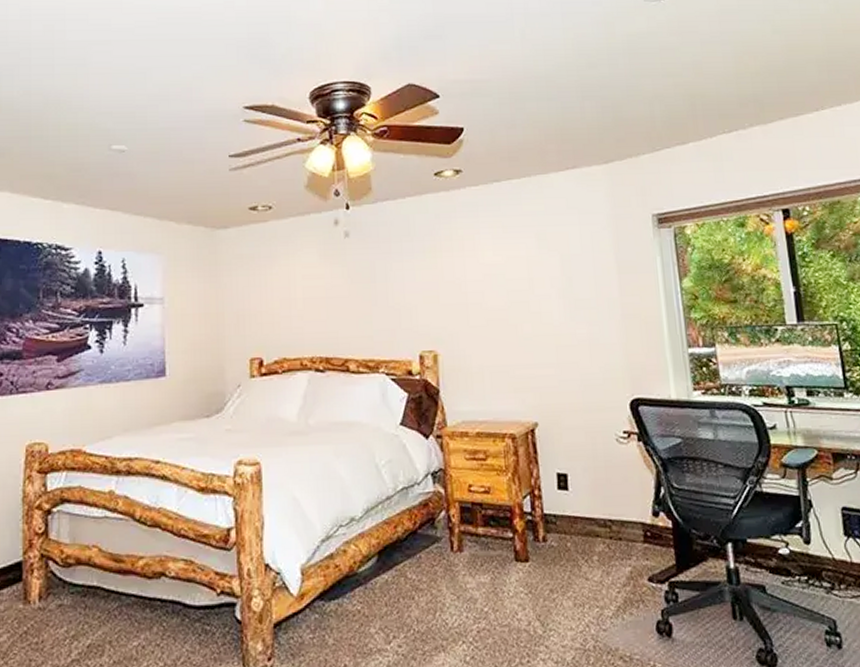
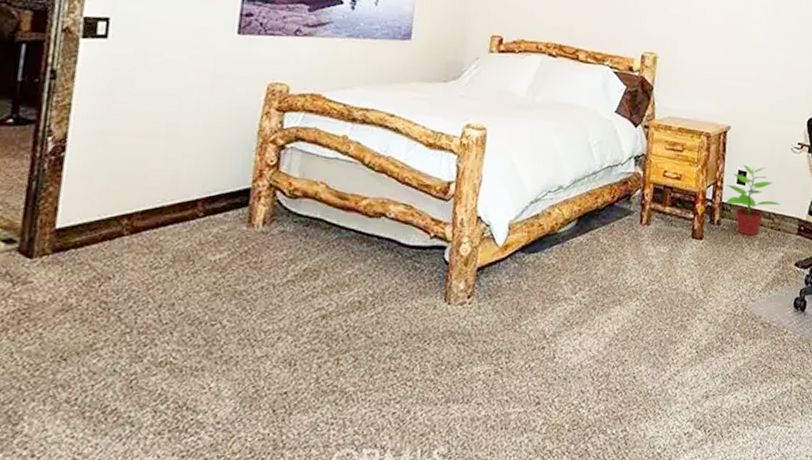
potted plant: none [545,465,617,550] -> present [725,164,781,235]

